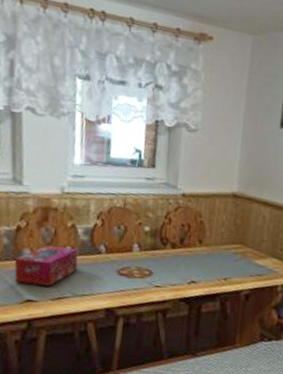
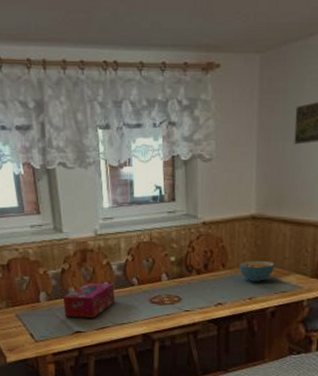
cereal bowl: none [216,239,252,263] -> present [238,260,275,282]

